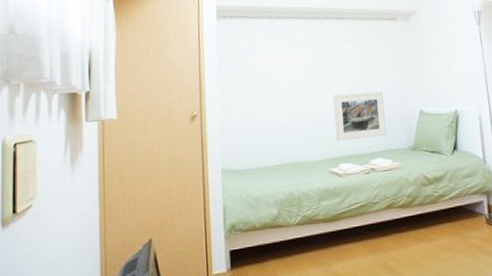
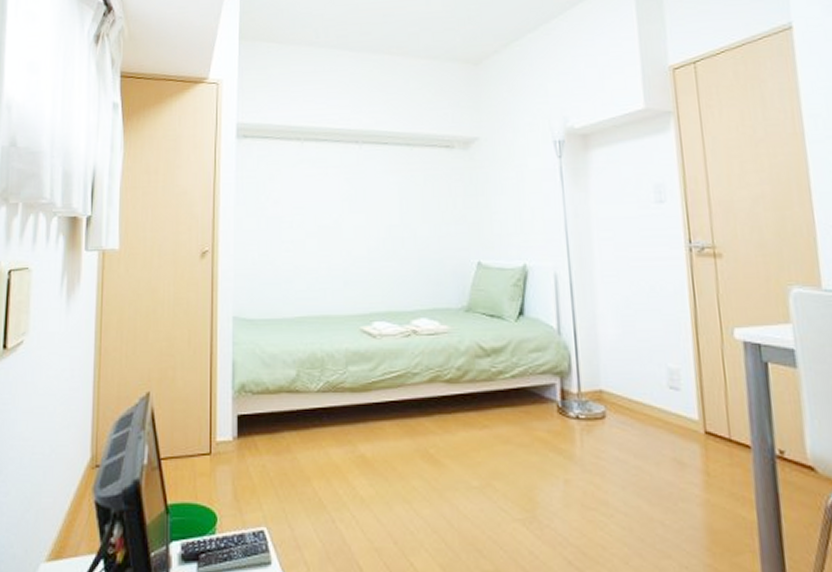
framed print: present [333,91,387,142] -> none [370,235,434,294]

